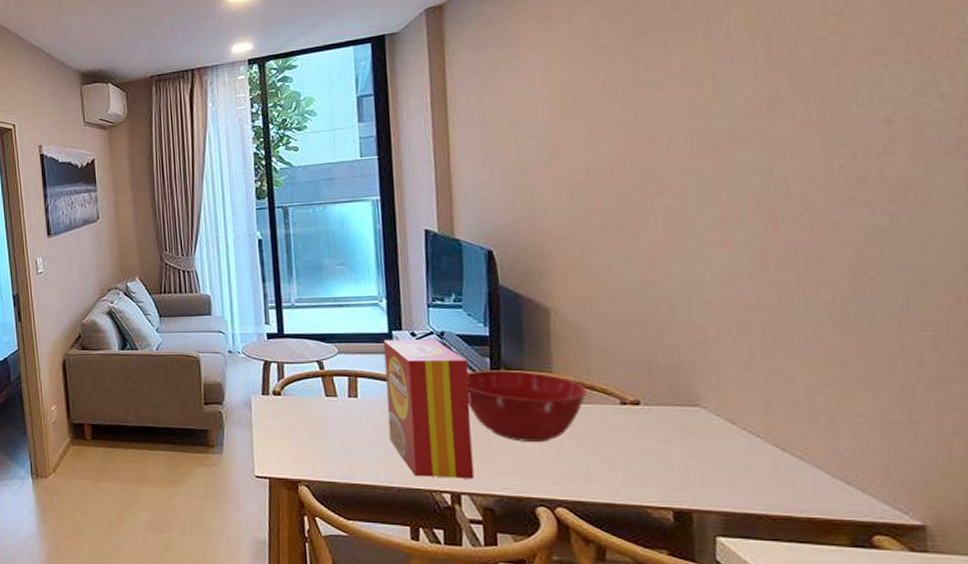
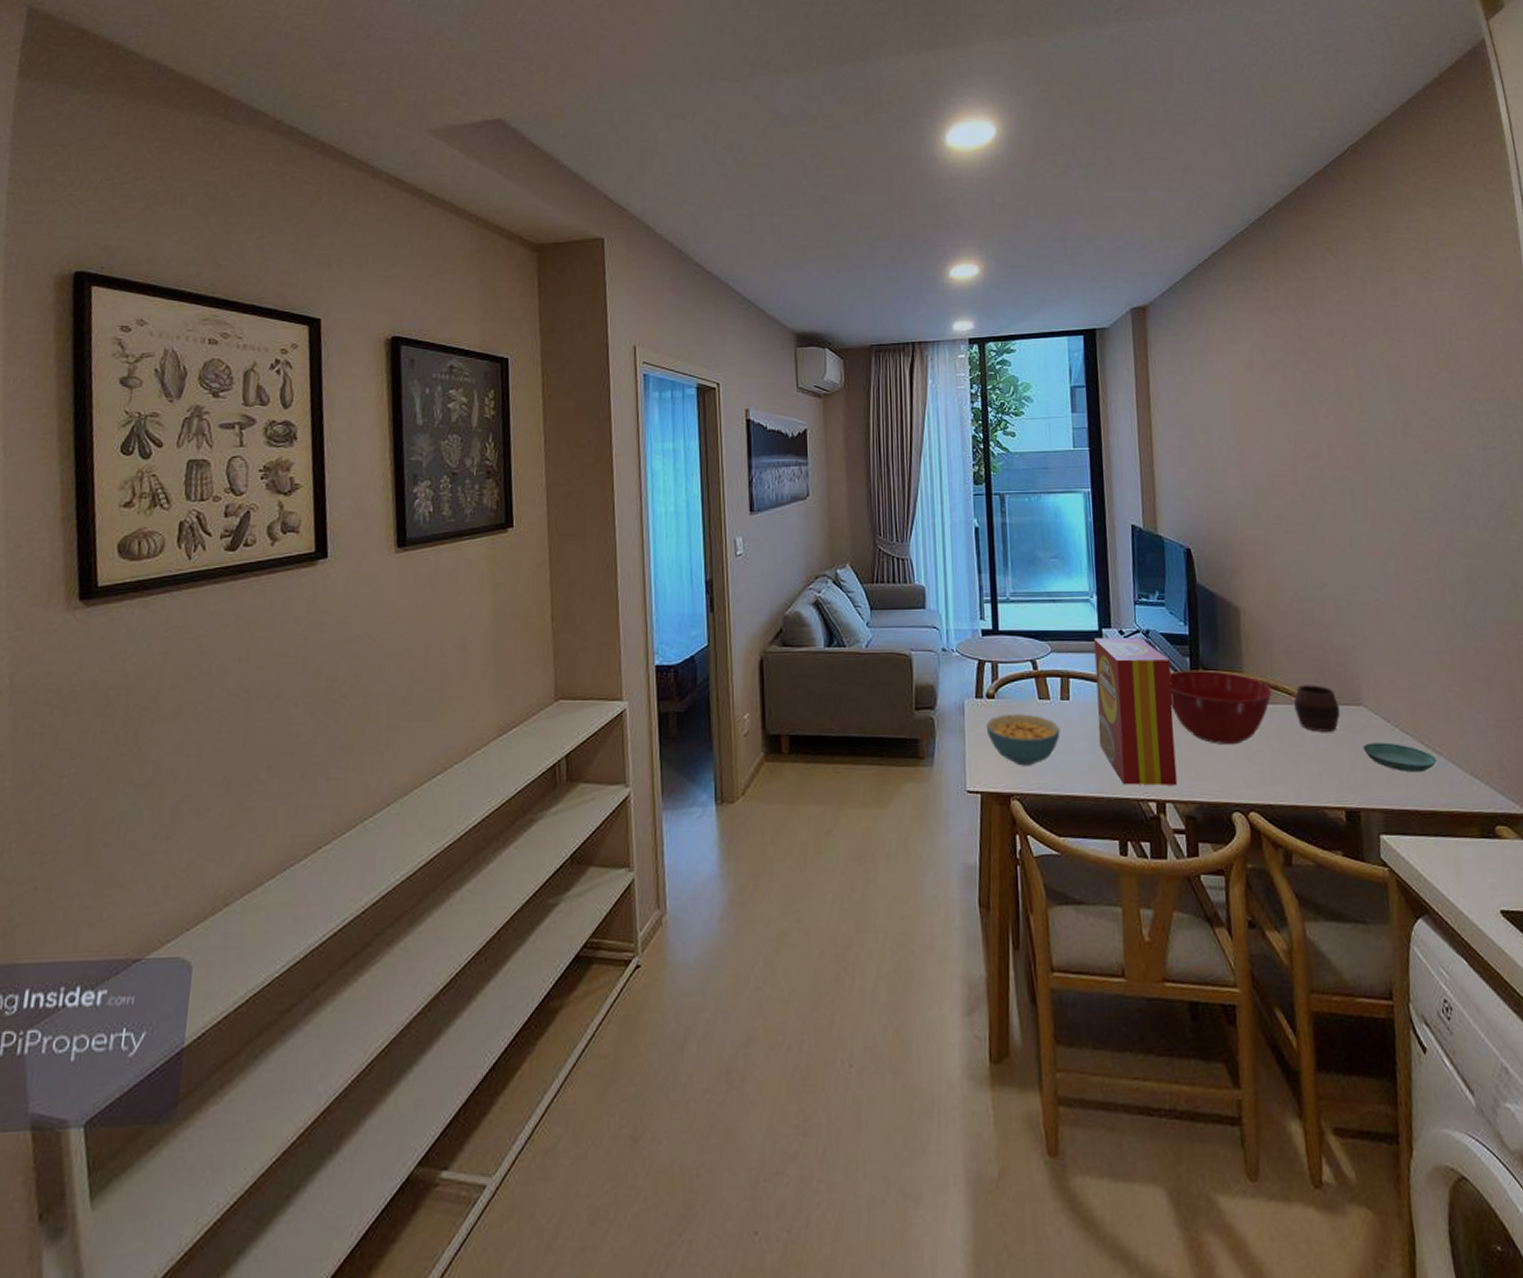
cereal bowl: none [273,410,348,456] -> present [986,714,1060,766]
cup: none [613,385,671,432] -> present [1294,685,1340,732]
saucer: none [698,445,796,477] -> present [1362,742,1437,773]

